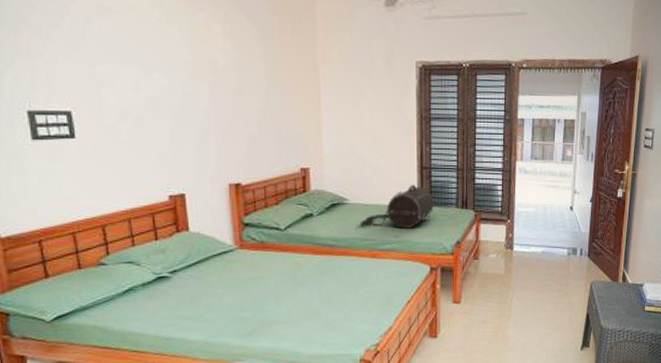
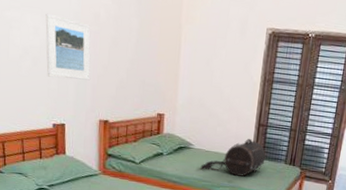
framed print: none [148,65,213,140] -> present [45,13,91,80]

